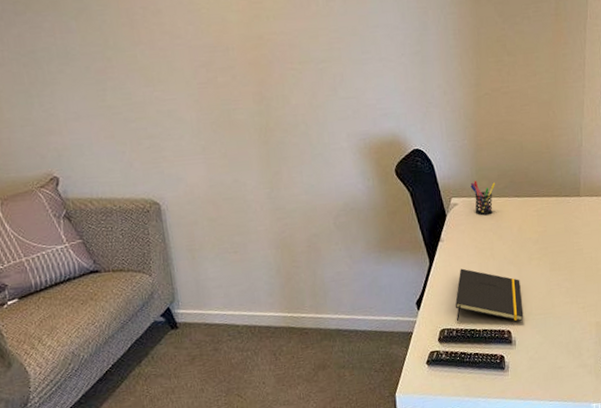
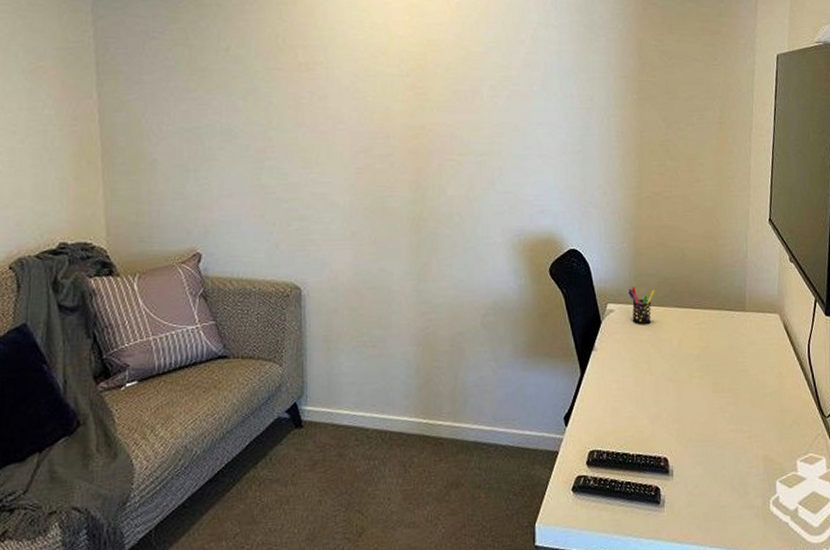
notepad: present [455,268,524,322] -> none [606,382,683,449]

